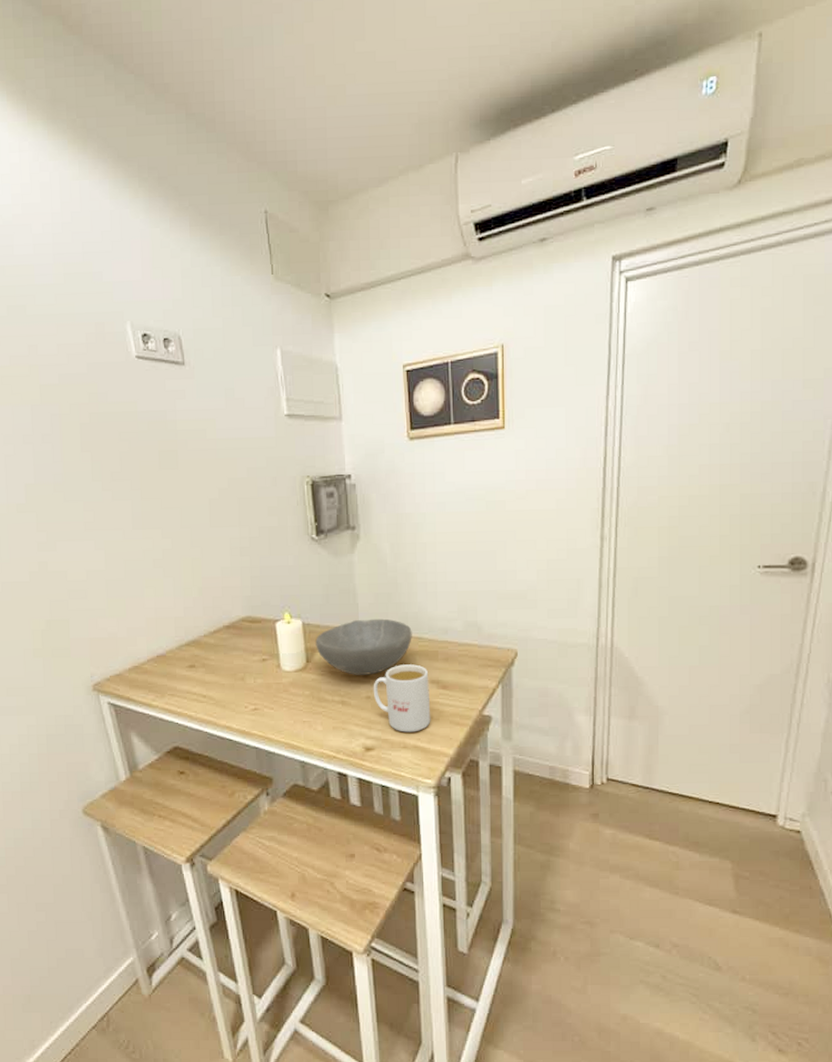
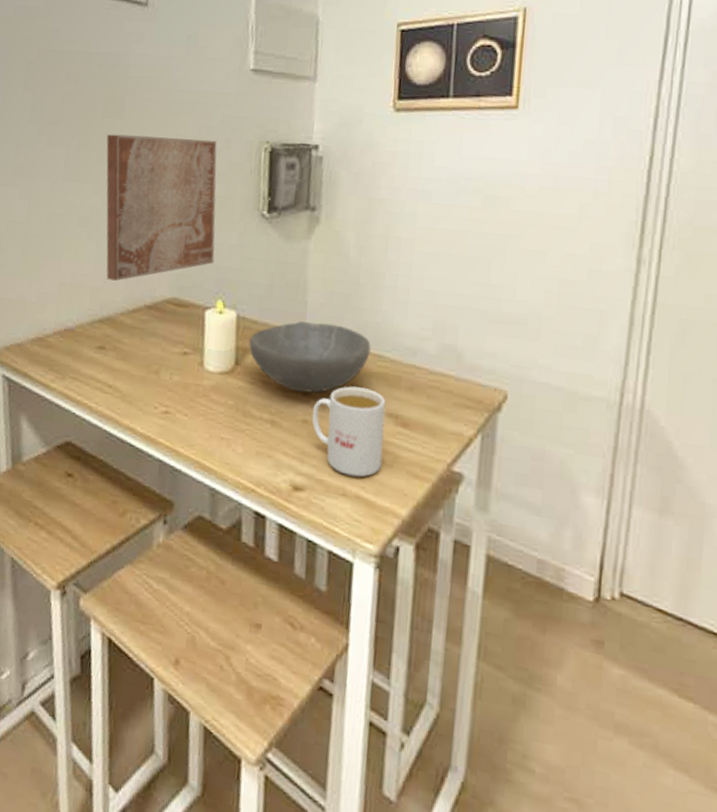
wall art: none [167,479,277,609] -> present [106,134,217,281]

